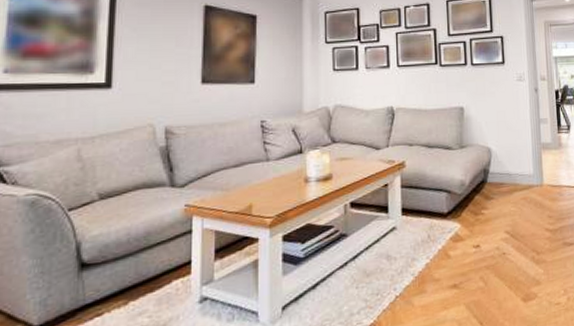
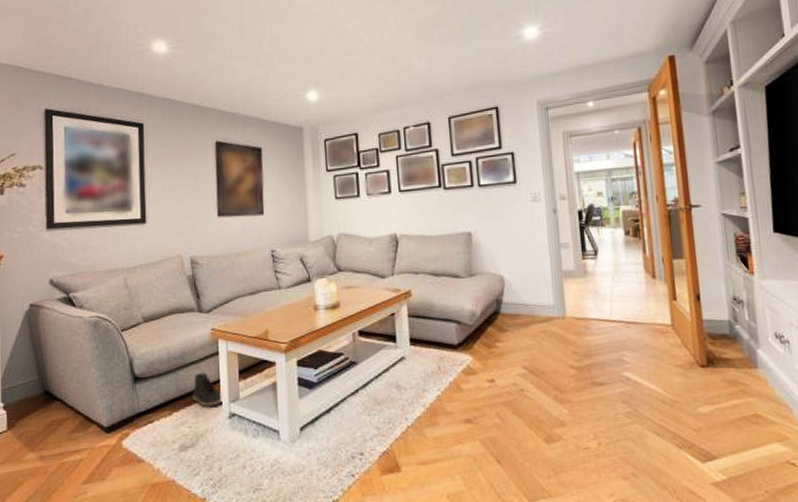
sneaker: none [156,253,195,292] -> present [192,372,223,407]

